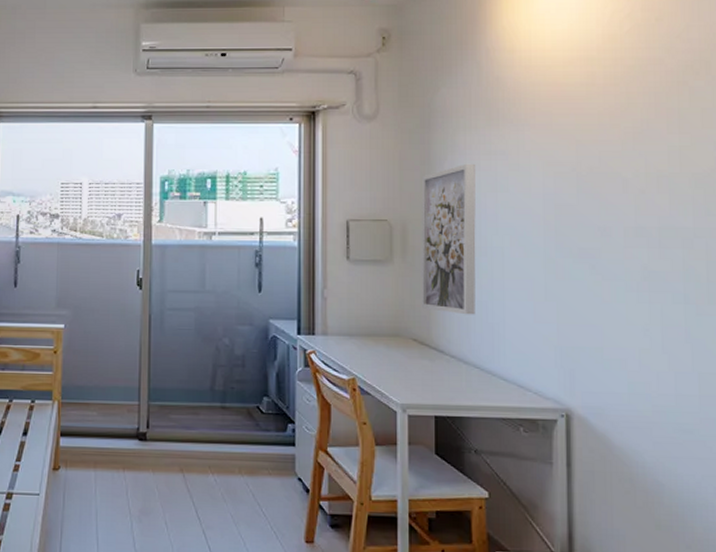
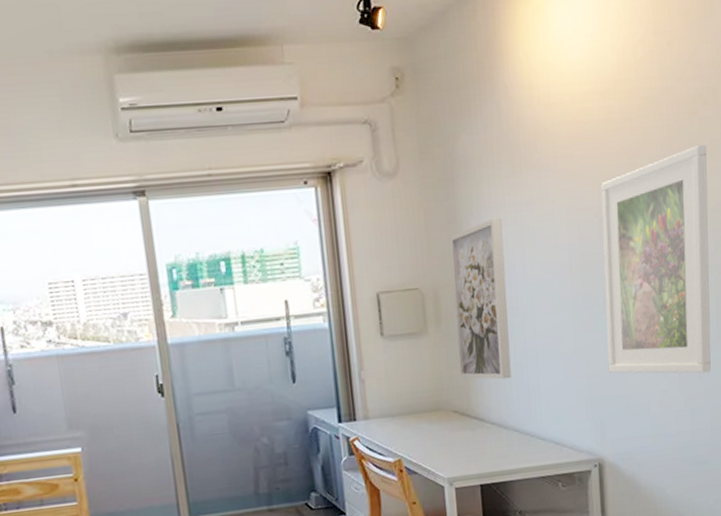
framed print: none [580,112,700,337] -> present [600,144,711,374]

